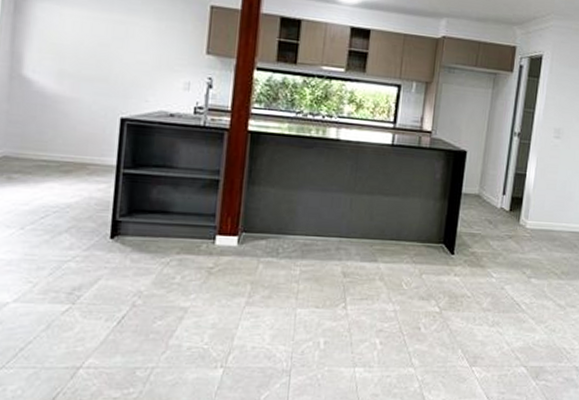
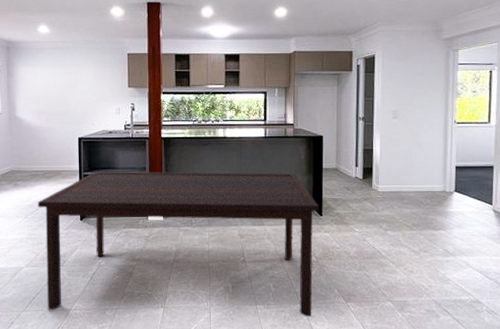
dining table: none [42,169,452,384] -> present [38,171,319,317]

